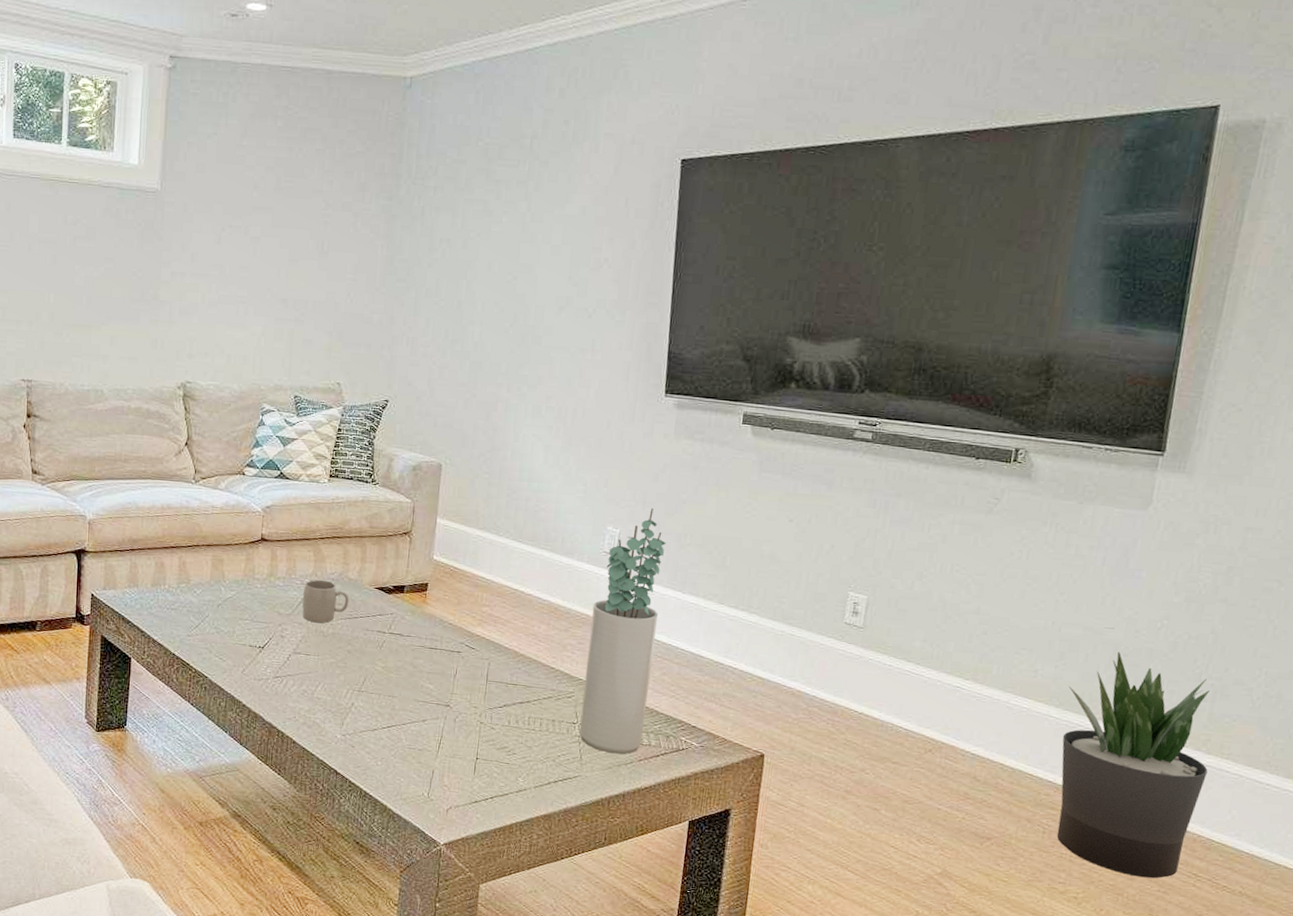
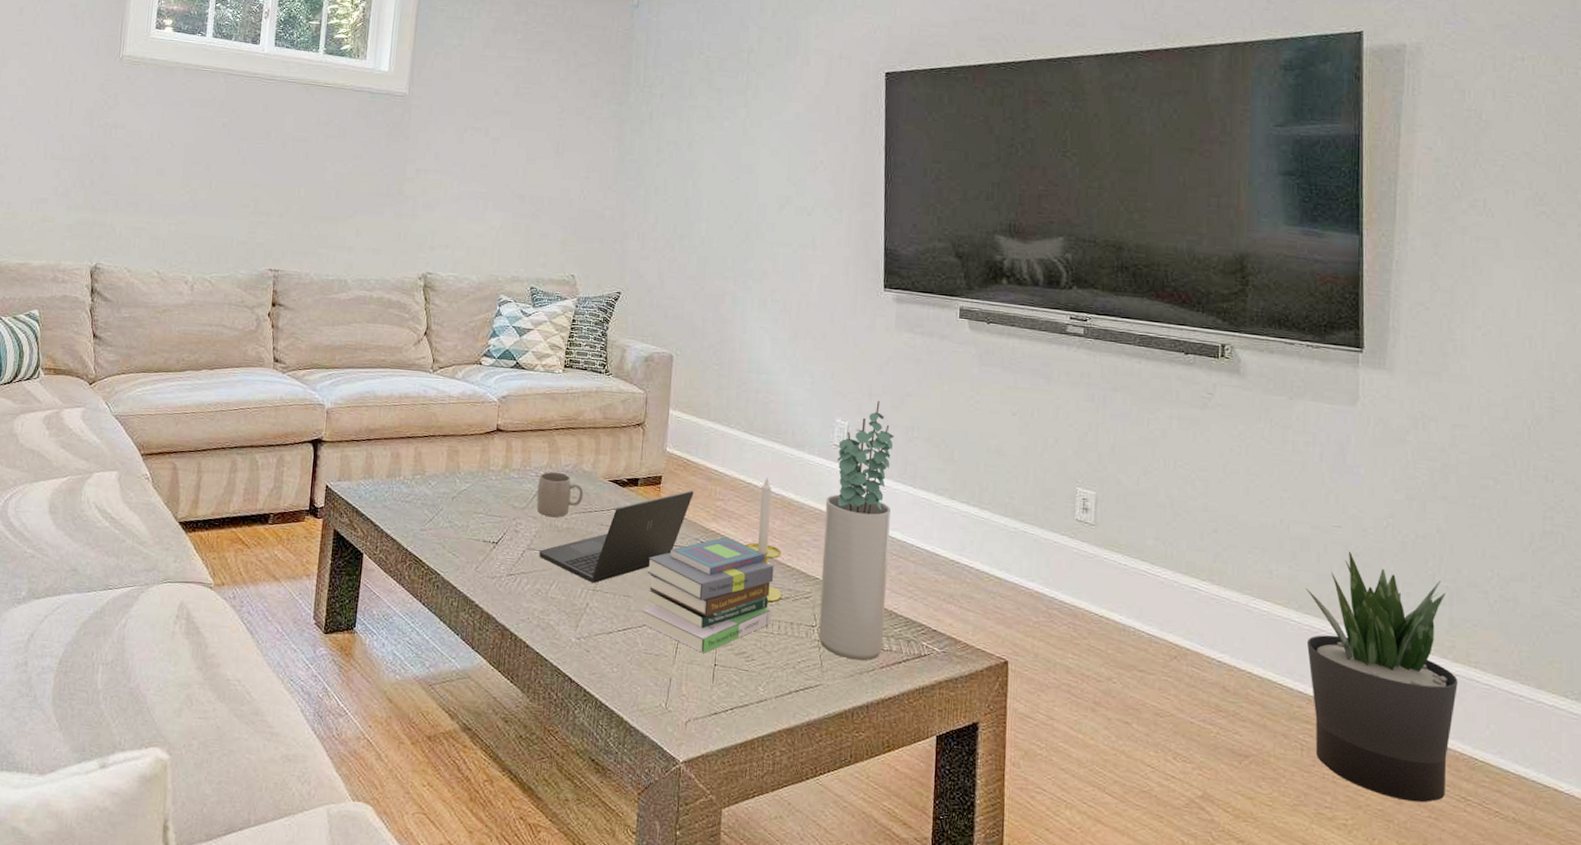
laptop: none [305,597,460,684] -> present [539,490,694,583]
books: none [406,640,538,748] -> present [642,536,774,653]
candle: none [510,583,546,702] -> present [745,477,783,603]

